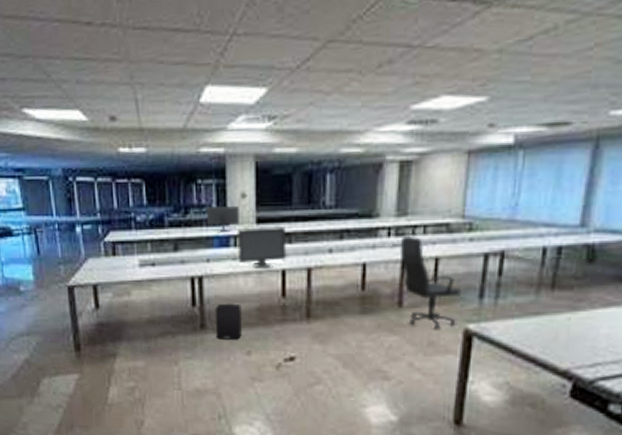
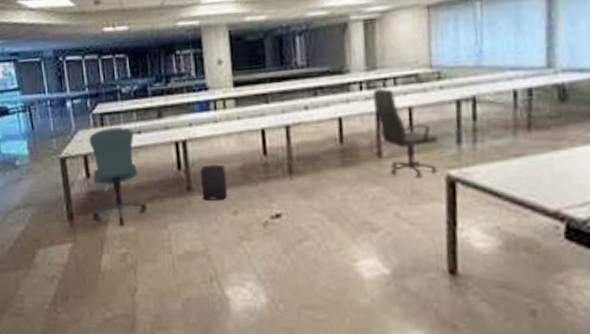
office chair: none [99,257,157,359] -> present [89,127,146,225]
computer monitor: present [206,206,239,232] -> none [185,72,218,97]
monitor: present [236,227,287,270] -> none [215,88,265,131]

